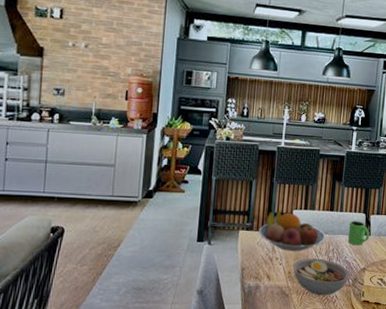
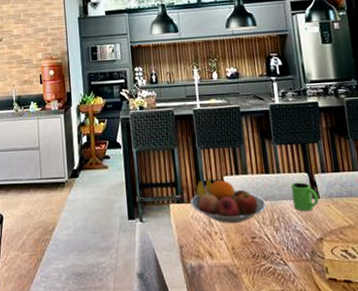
bowl: present [292,258,350,296] -> none [235,229,305,275]

